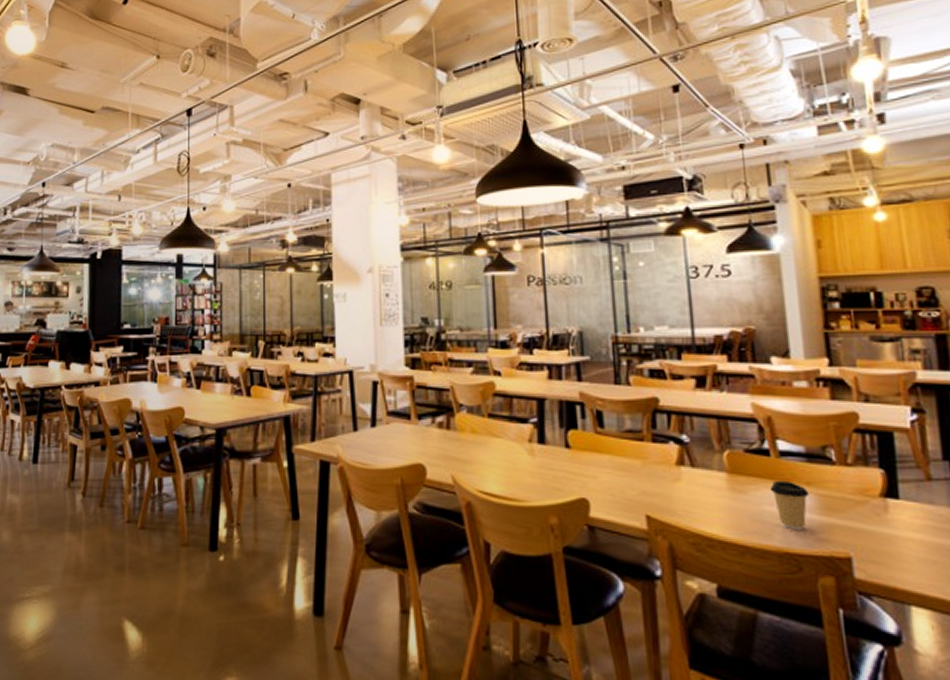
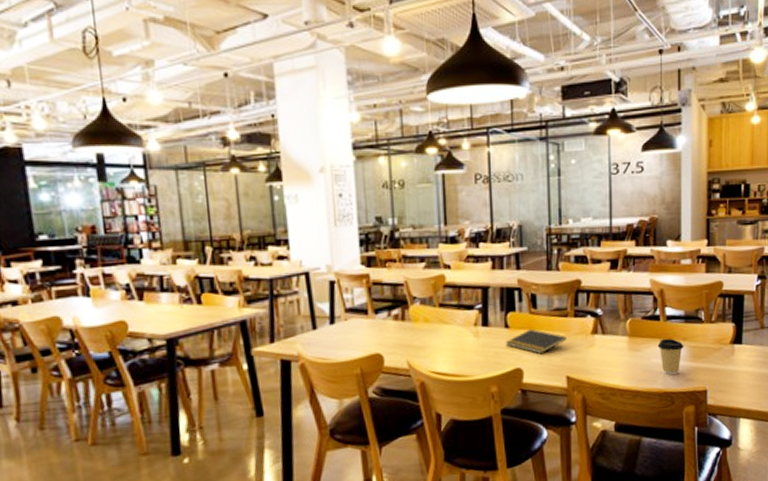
notepad: none [566,451,644,484] -> present [505,328,567,355]

